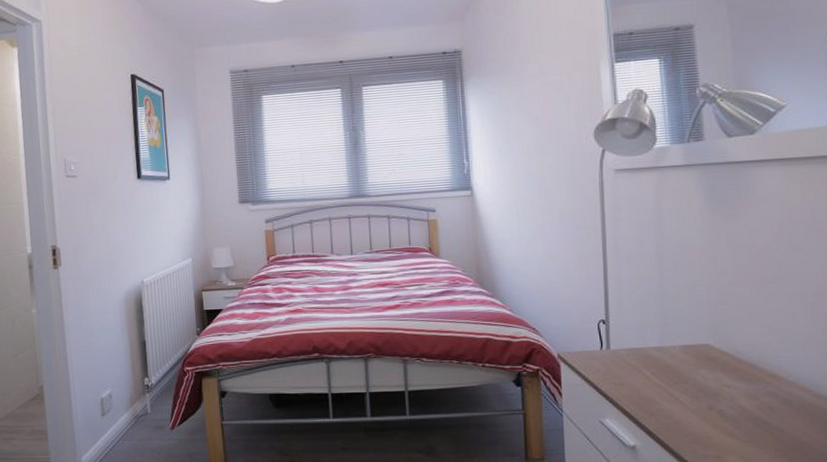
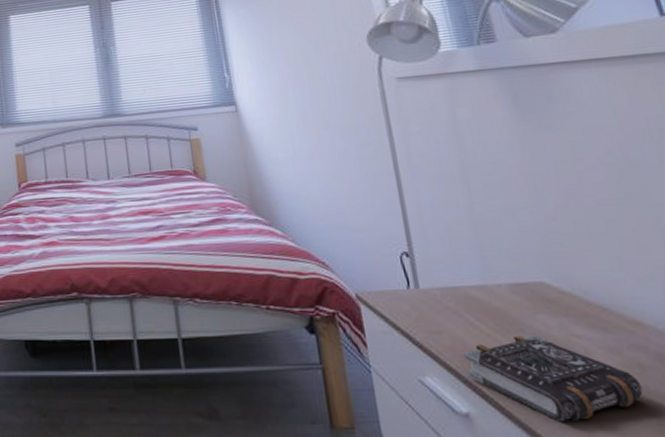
book: none [637,386,769,451] -> present [462,335,644,422]

